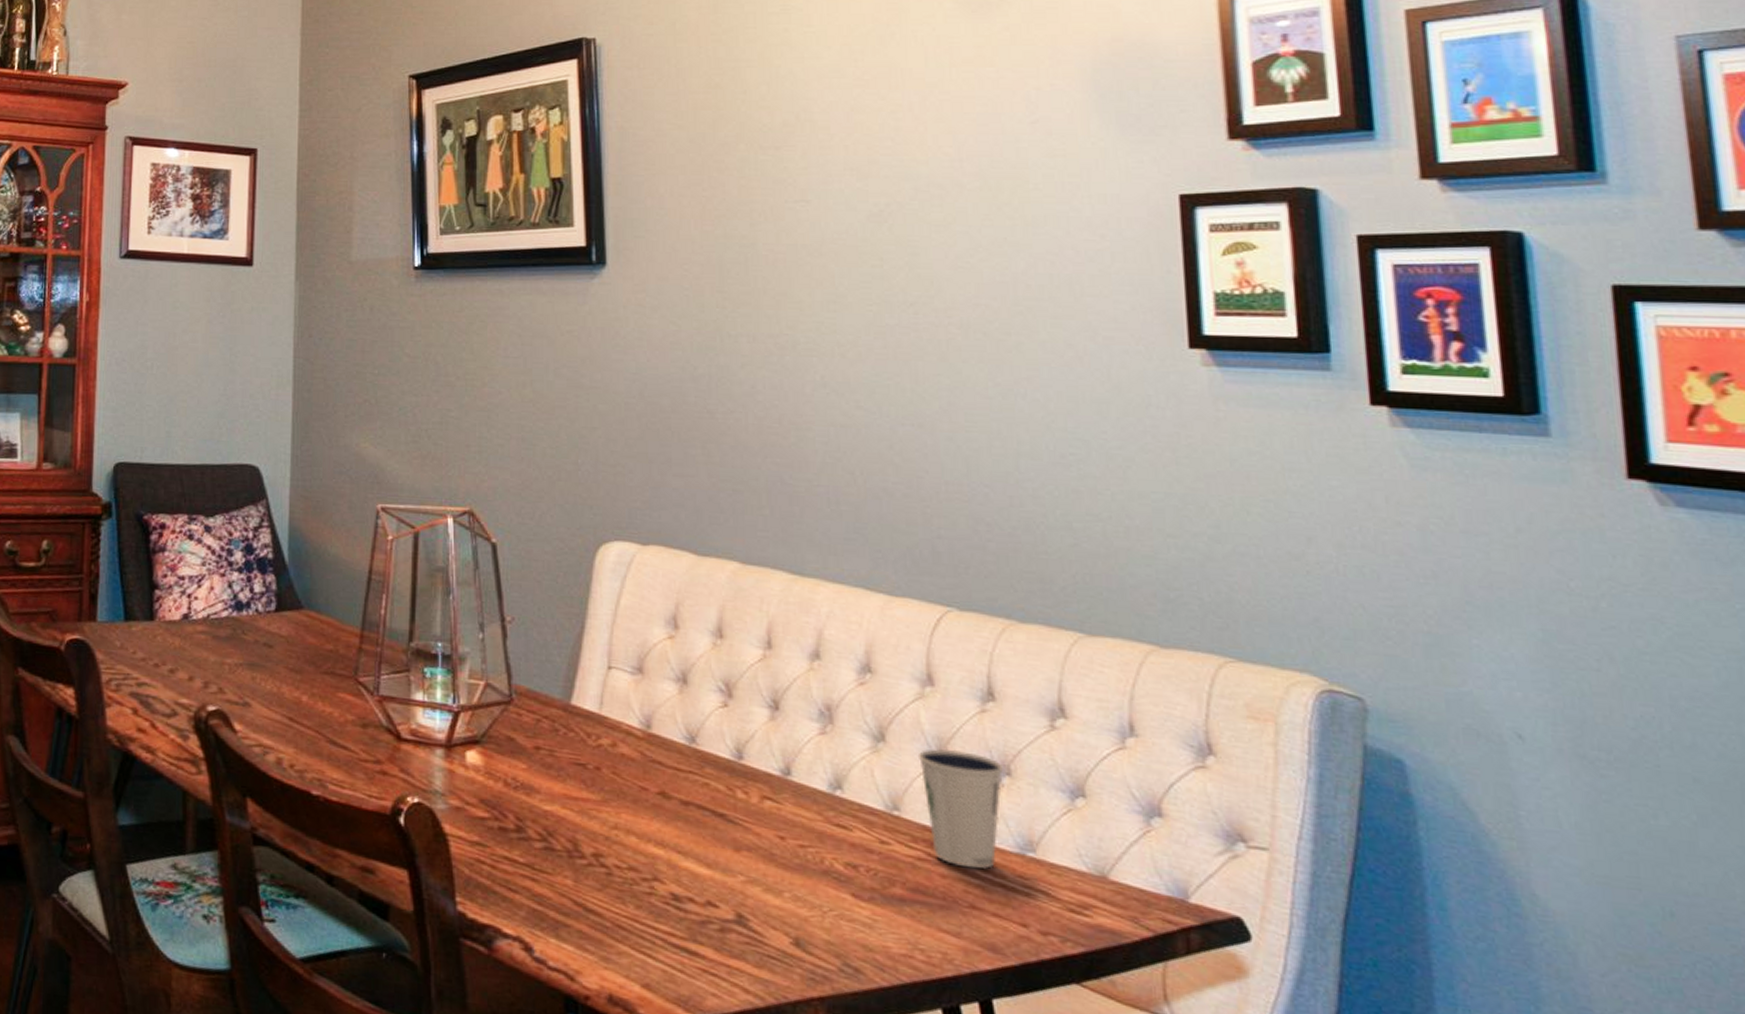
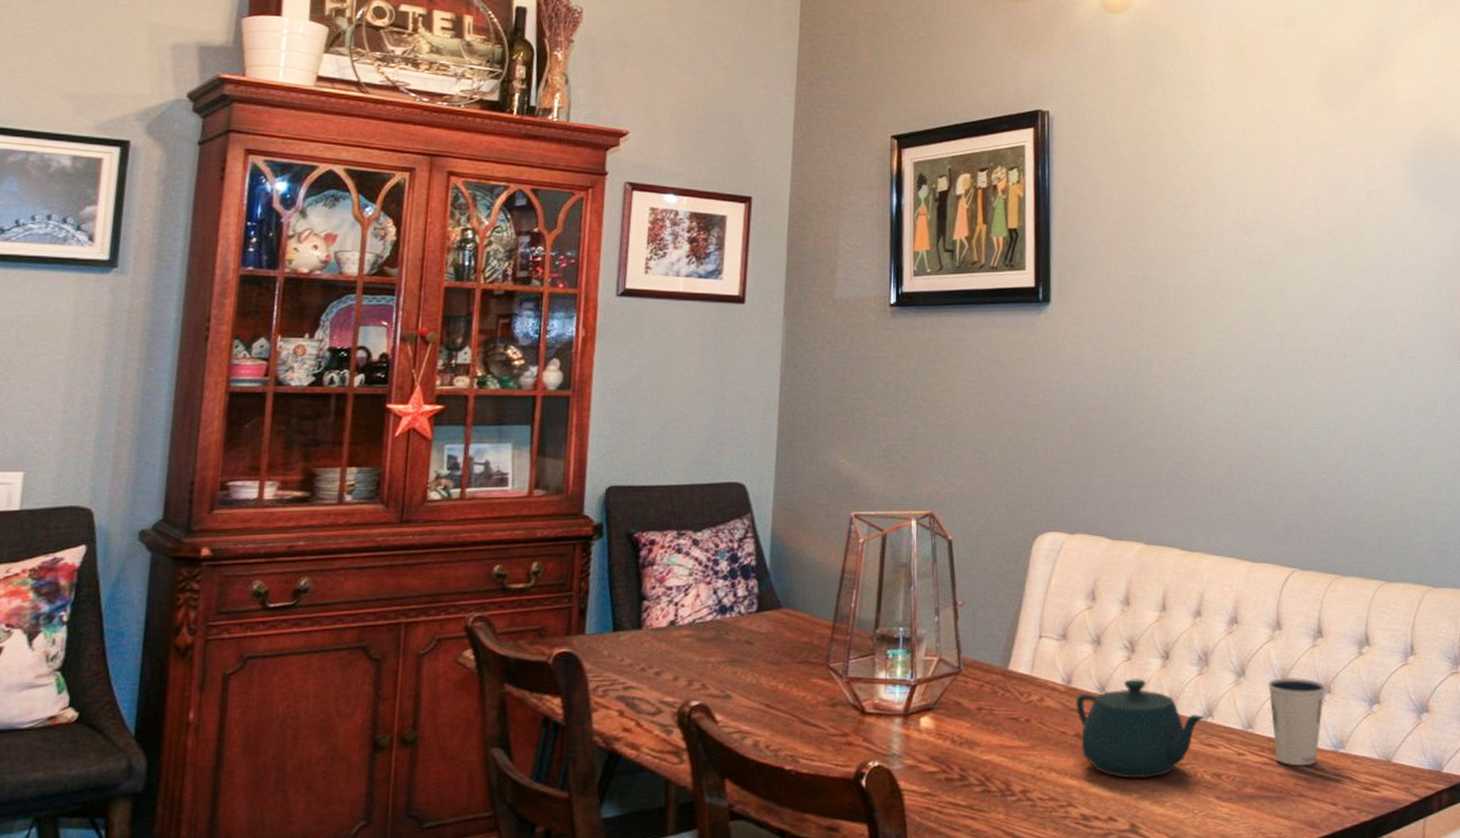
teapot: none [658,730,832,859] -> present [1076,679,1205,778]

